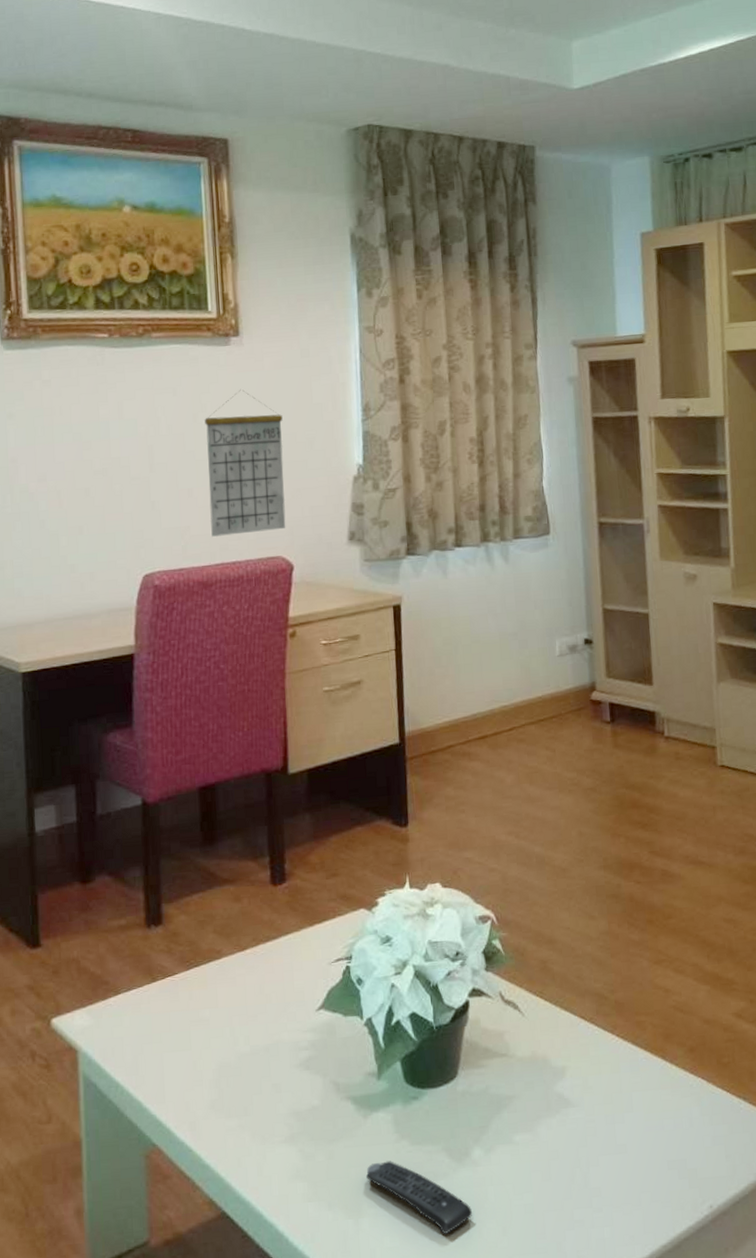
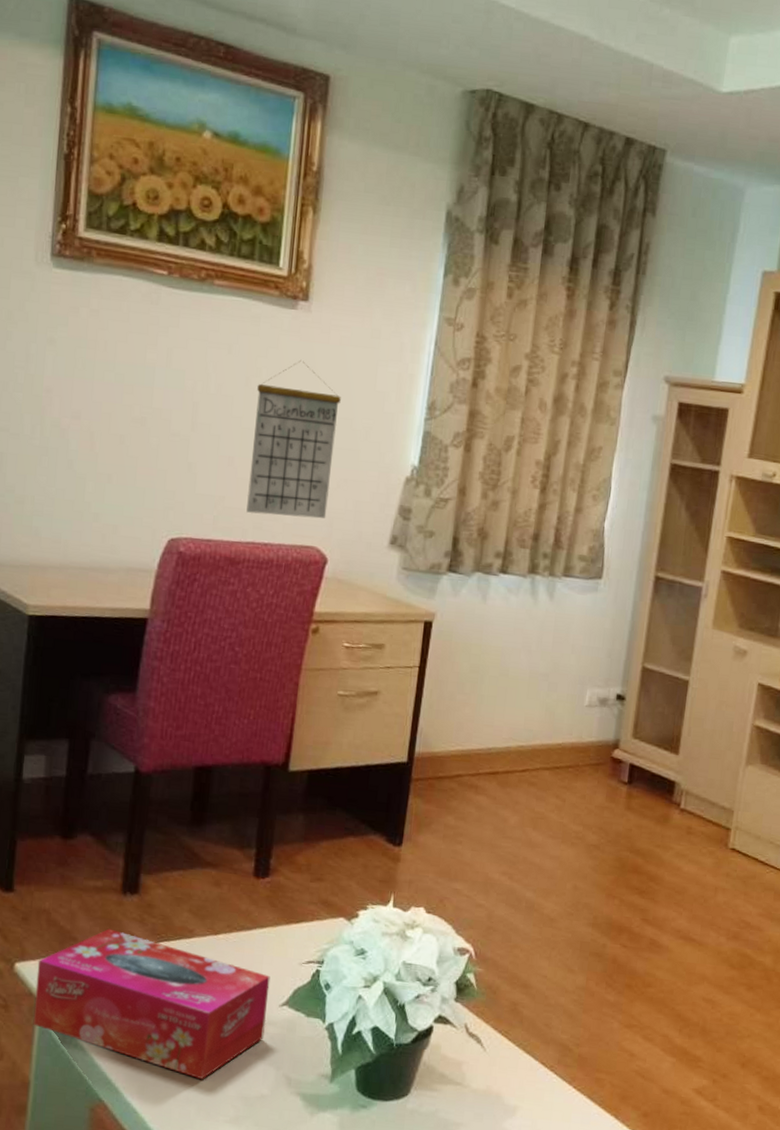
tissue box: none [73,965,306,1103] -> present [33,928,270,1080]

